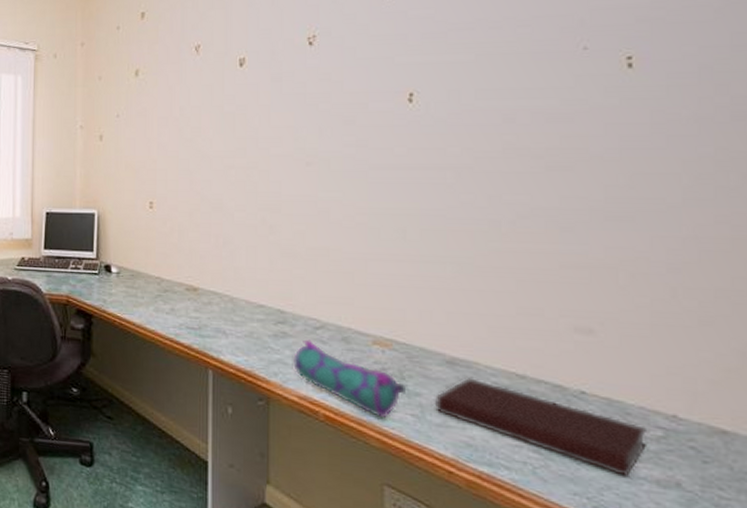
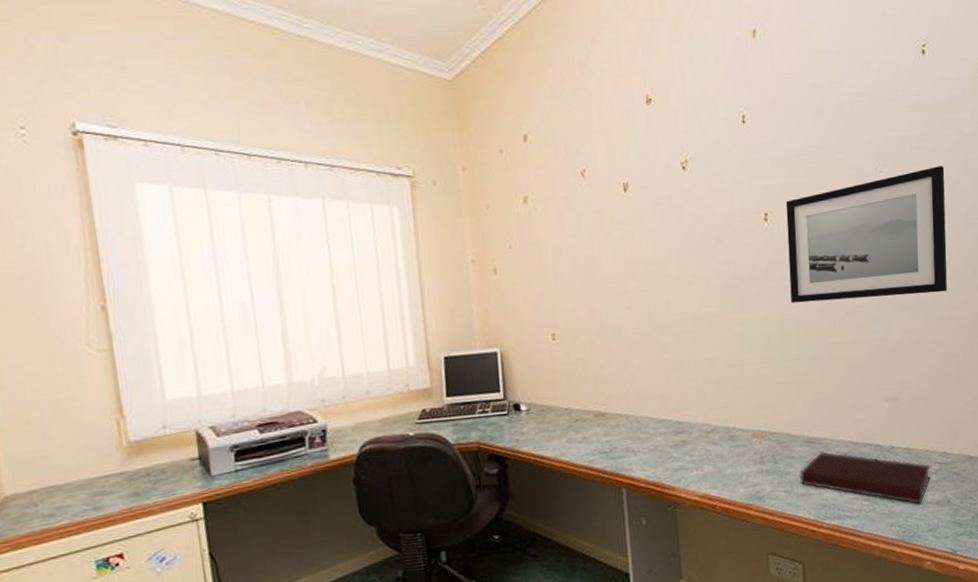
pencil case: present [293,339,407,419] -> none [692,443,780,500]
wall art: none [438,40,694,203] -> present [785,165,947,304]

